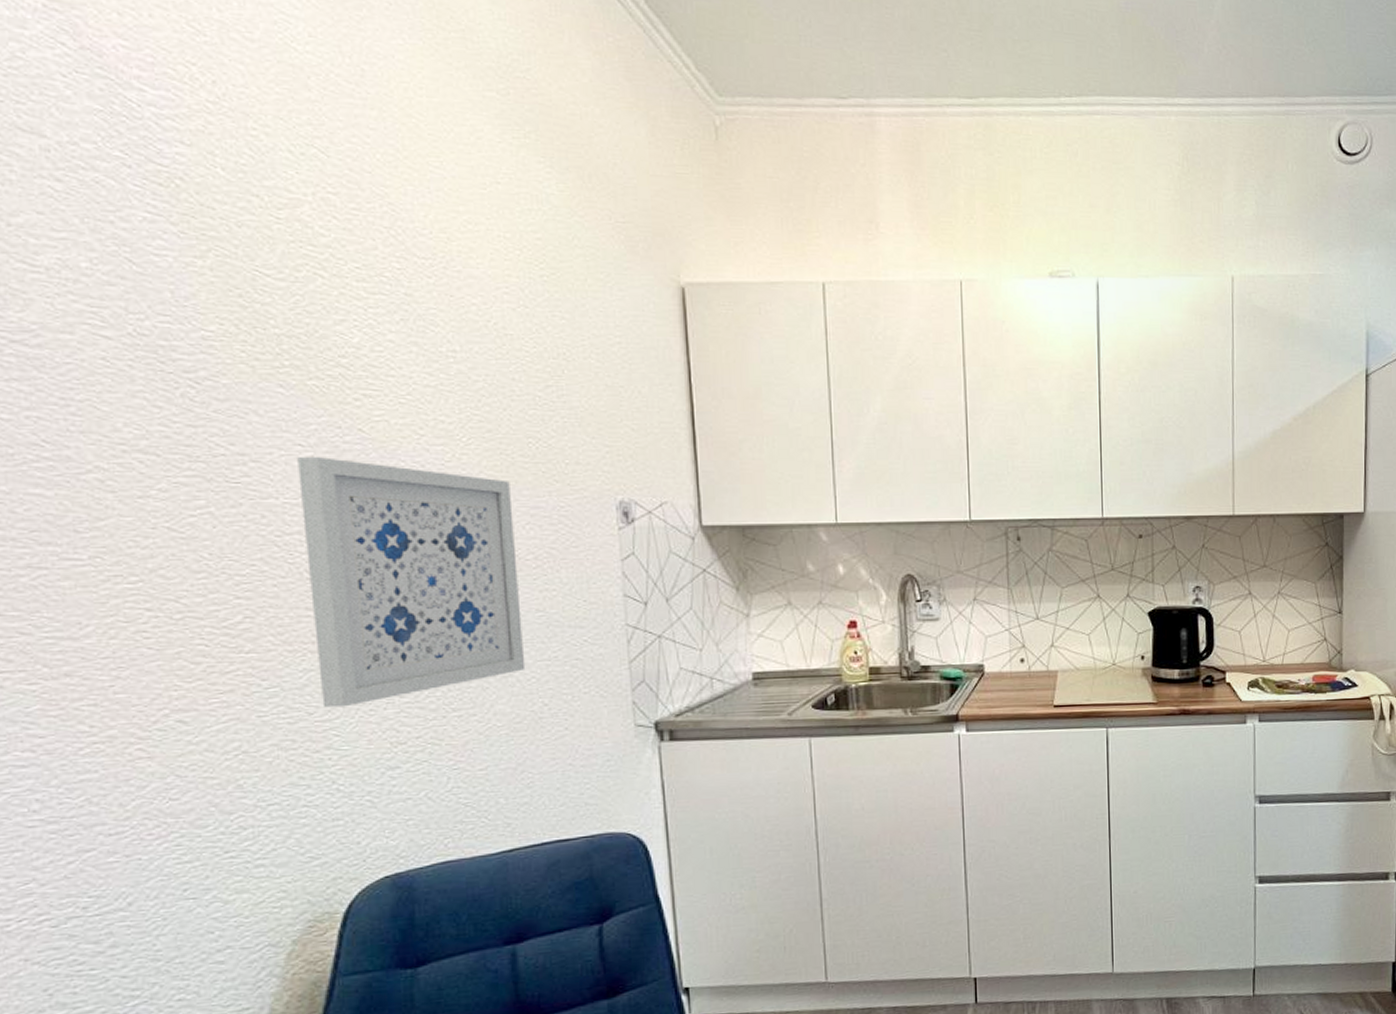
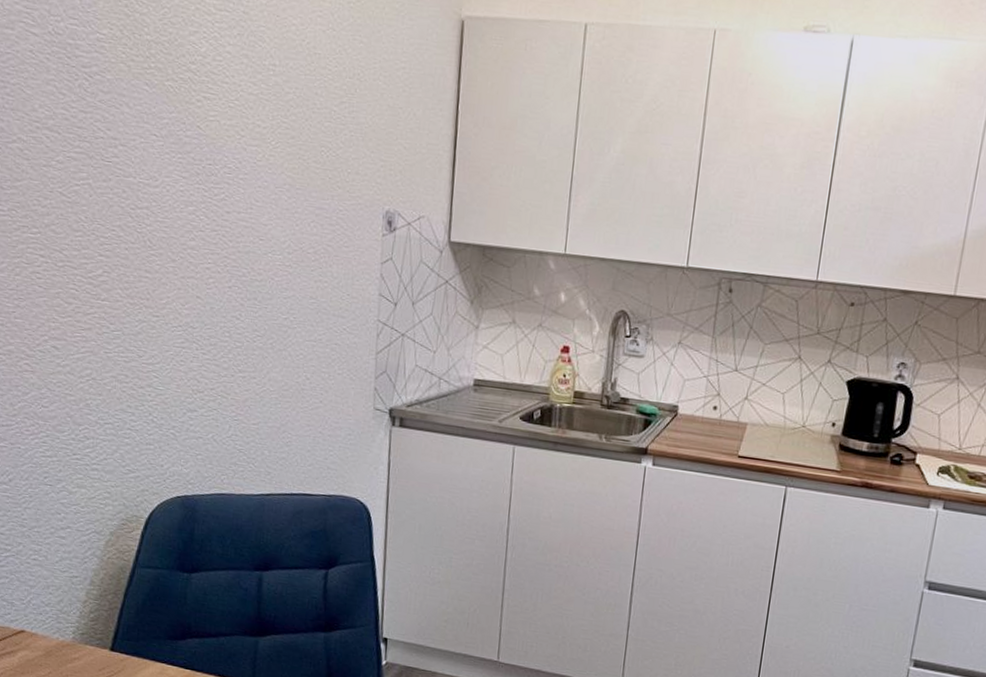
wall art: present [297,457,526,708] -> none [149,145,303,356]

